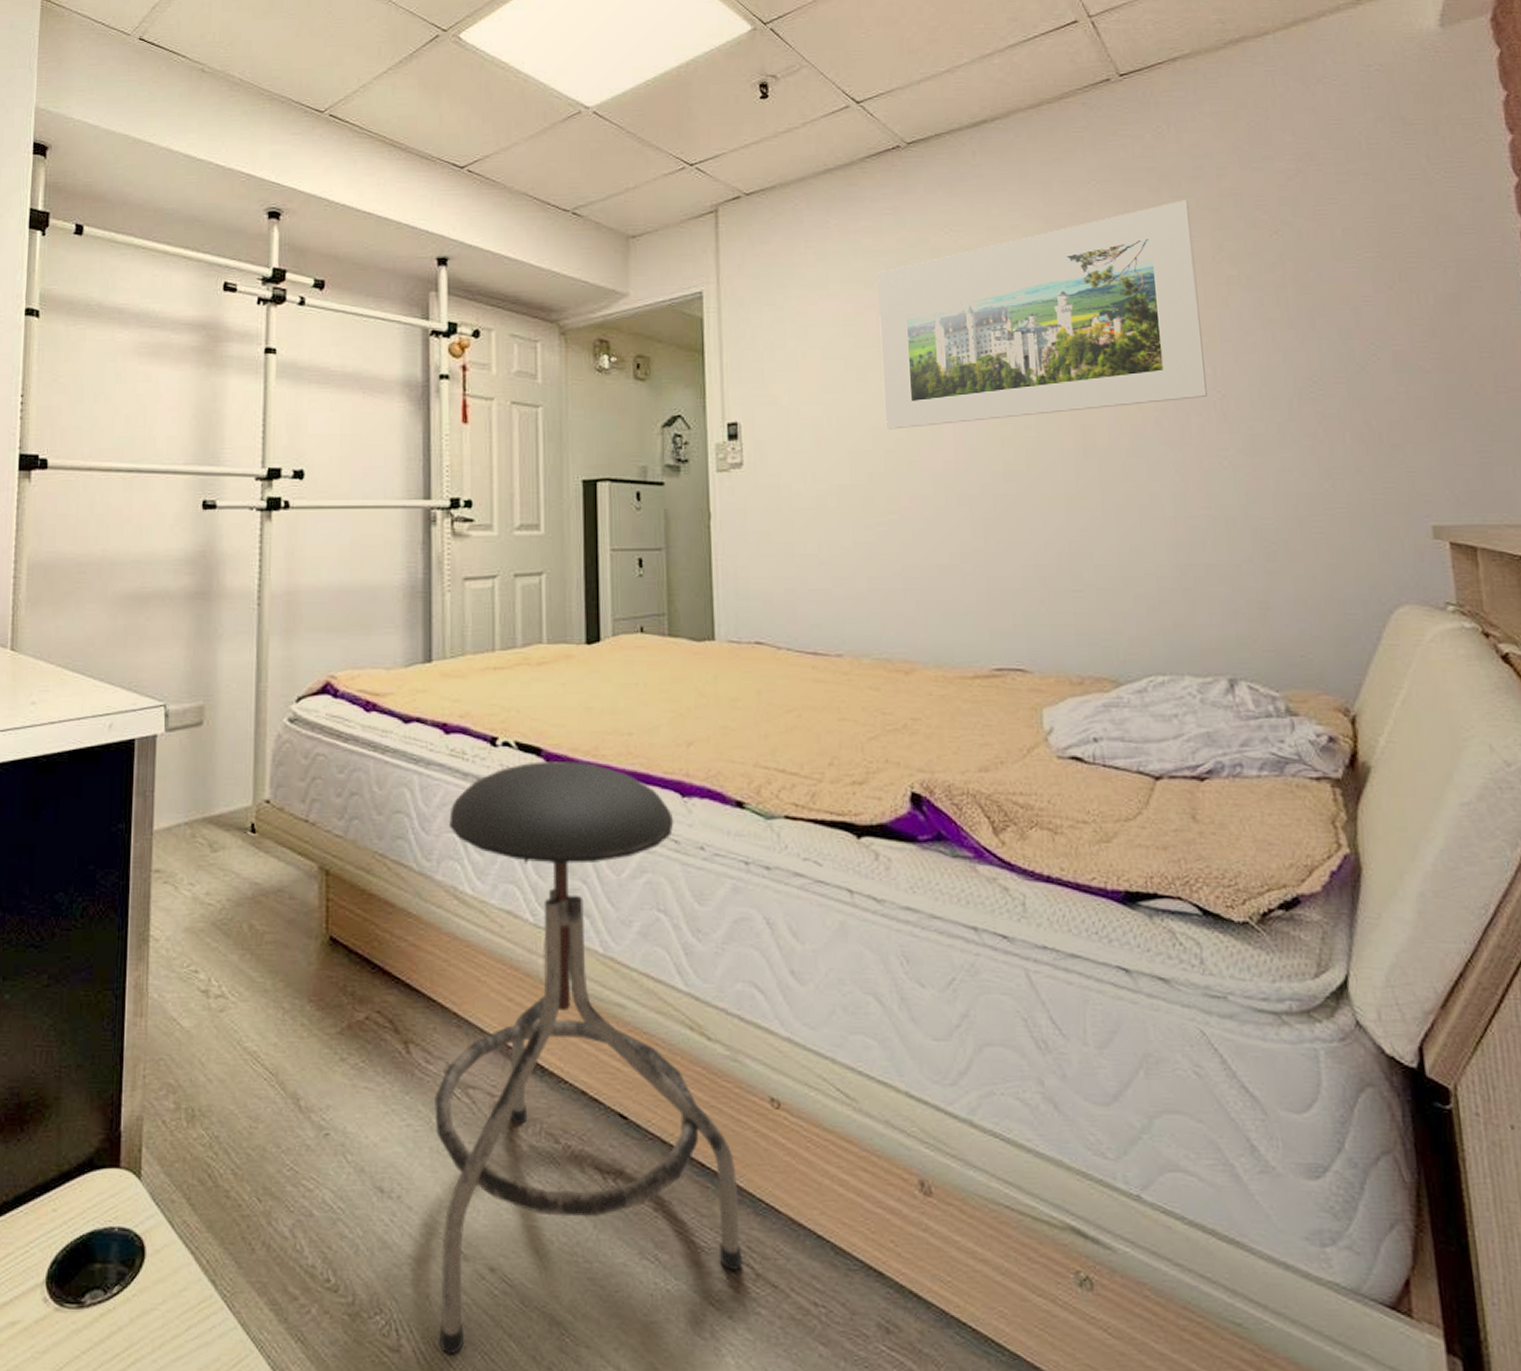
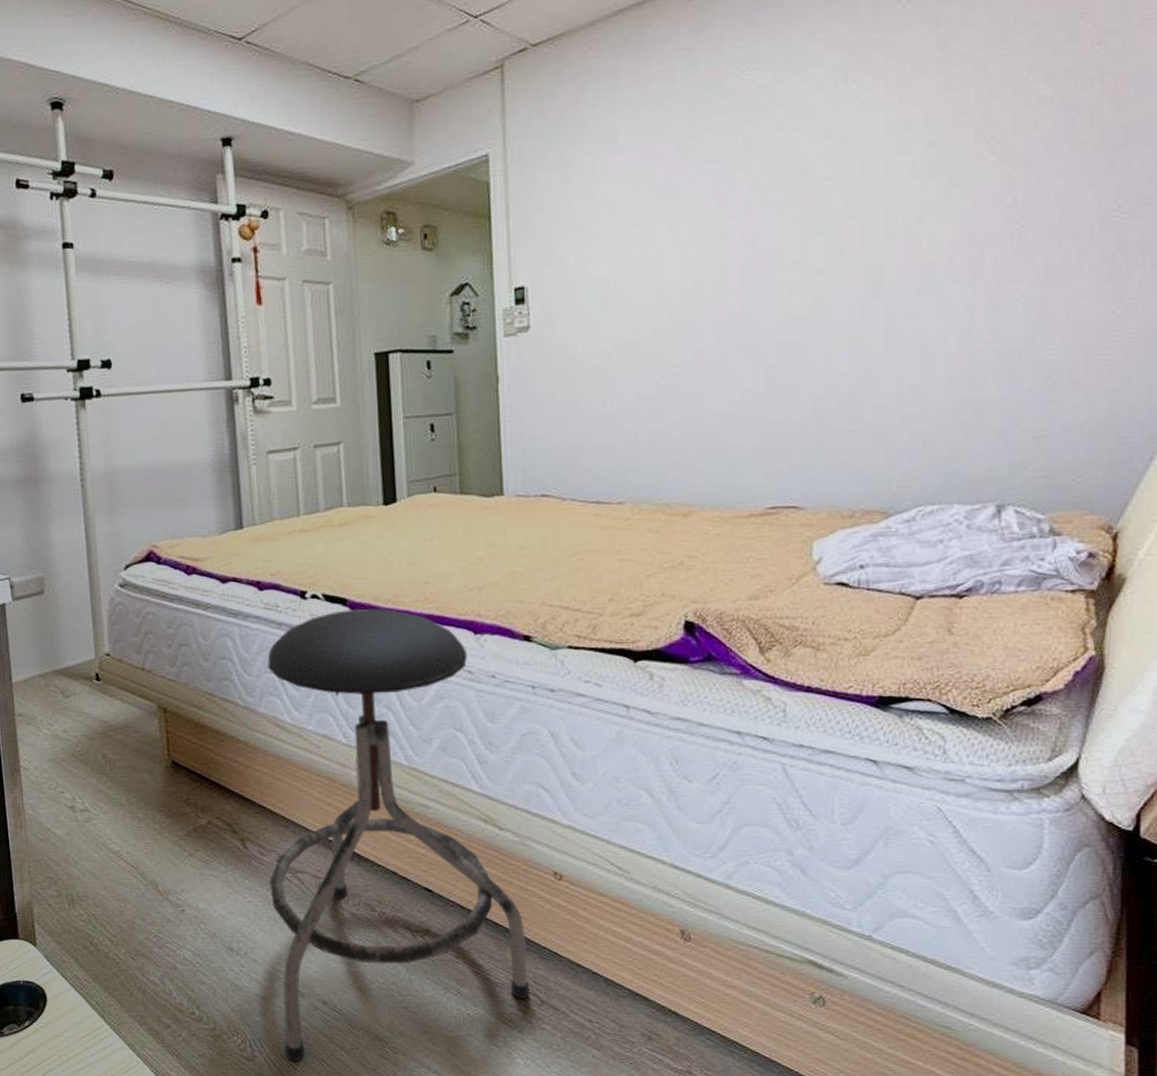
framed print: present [877,200,1207,430] -> none [668,13,1007,284]

